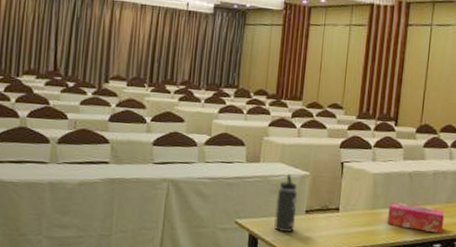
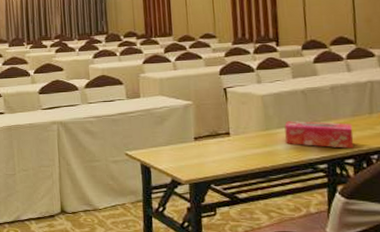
thermos bottle: present [274,174,298,232] -> none [162,105,186,159]

